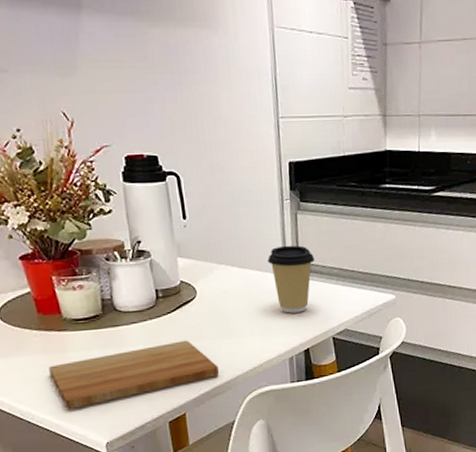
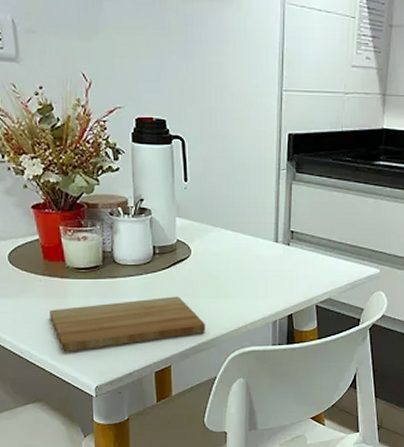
coffee cup: present [267,245,315,313] -> none [260,213,305,279]

